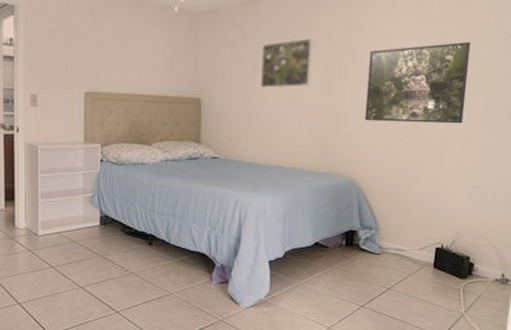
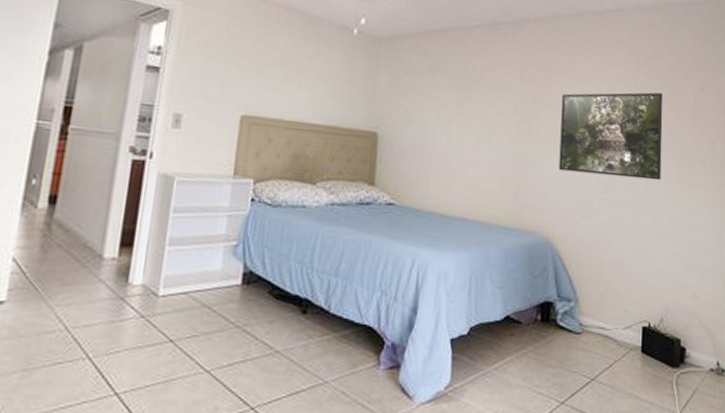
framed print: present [260,38,314,88] -> none [445,75,504,128]

